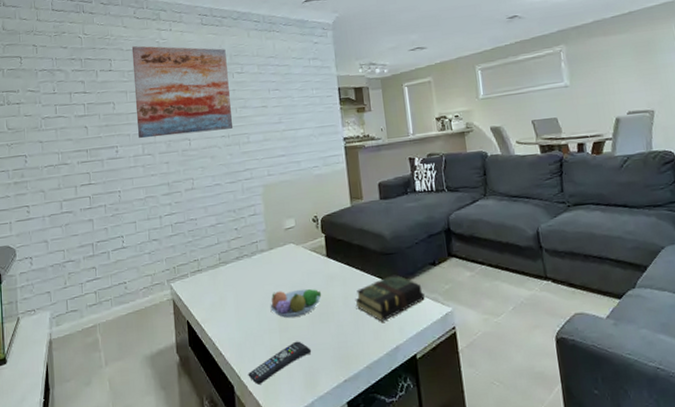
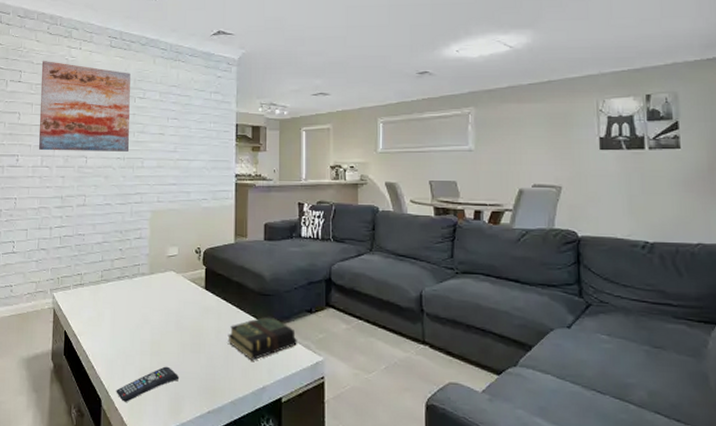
fruit bowl: present [270,288,322,318] -> none [144,315,196,343]

